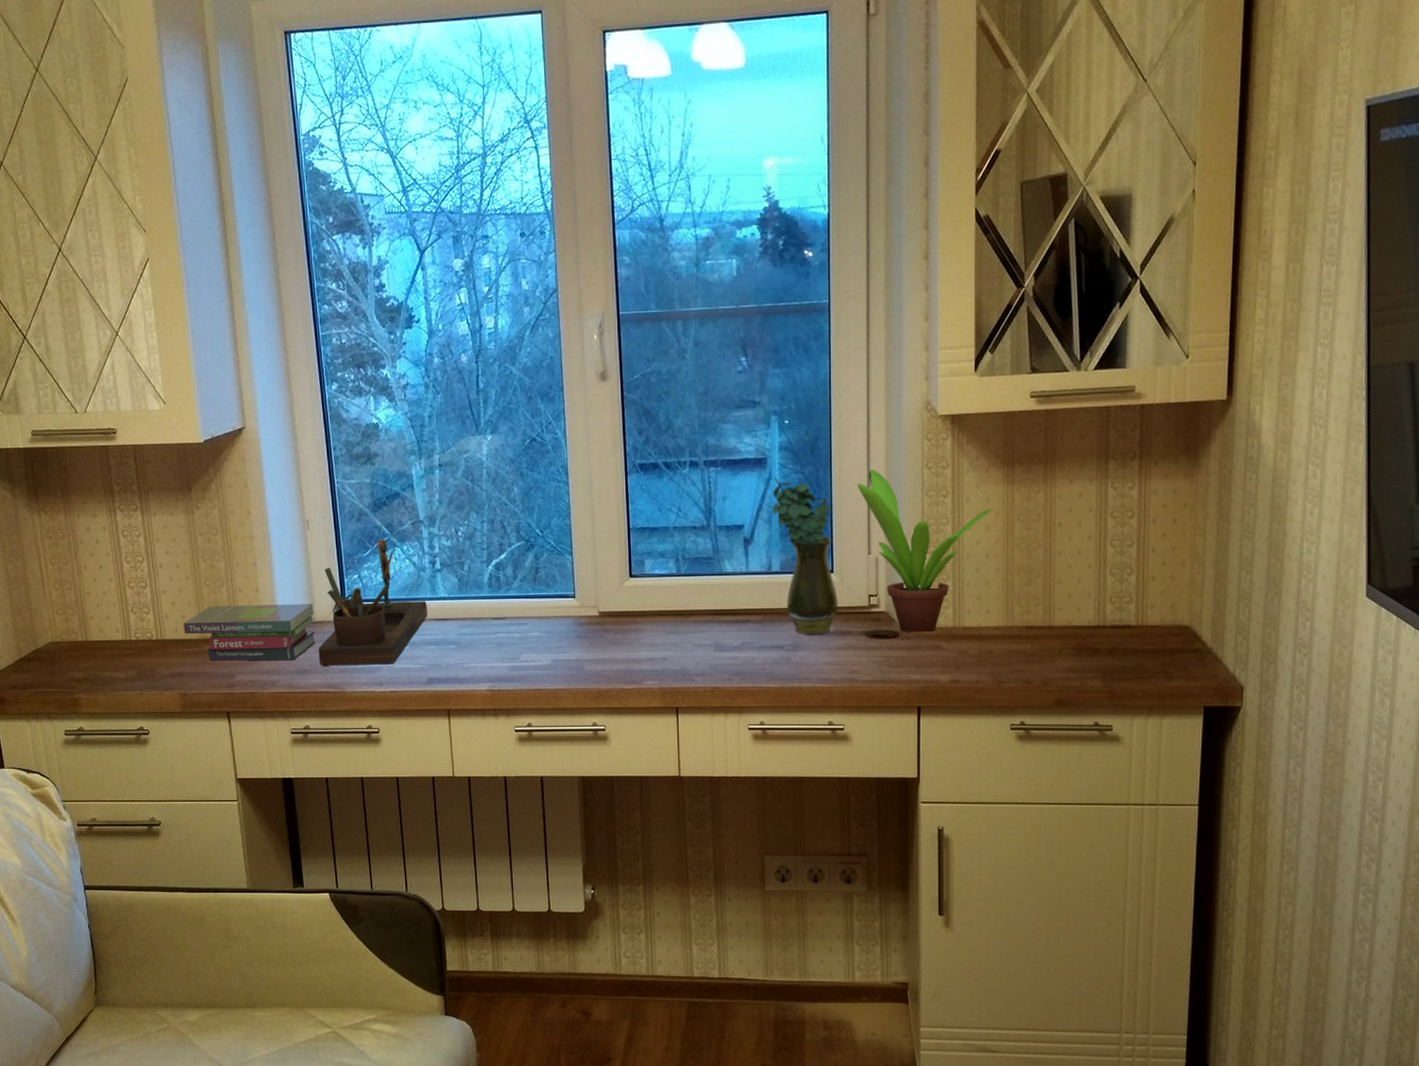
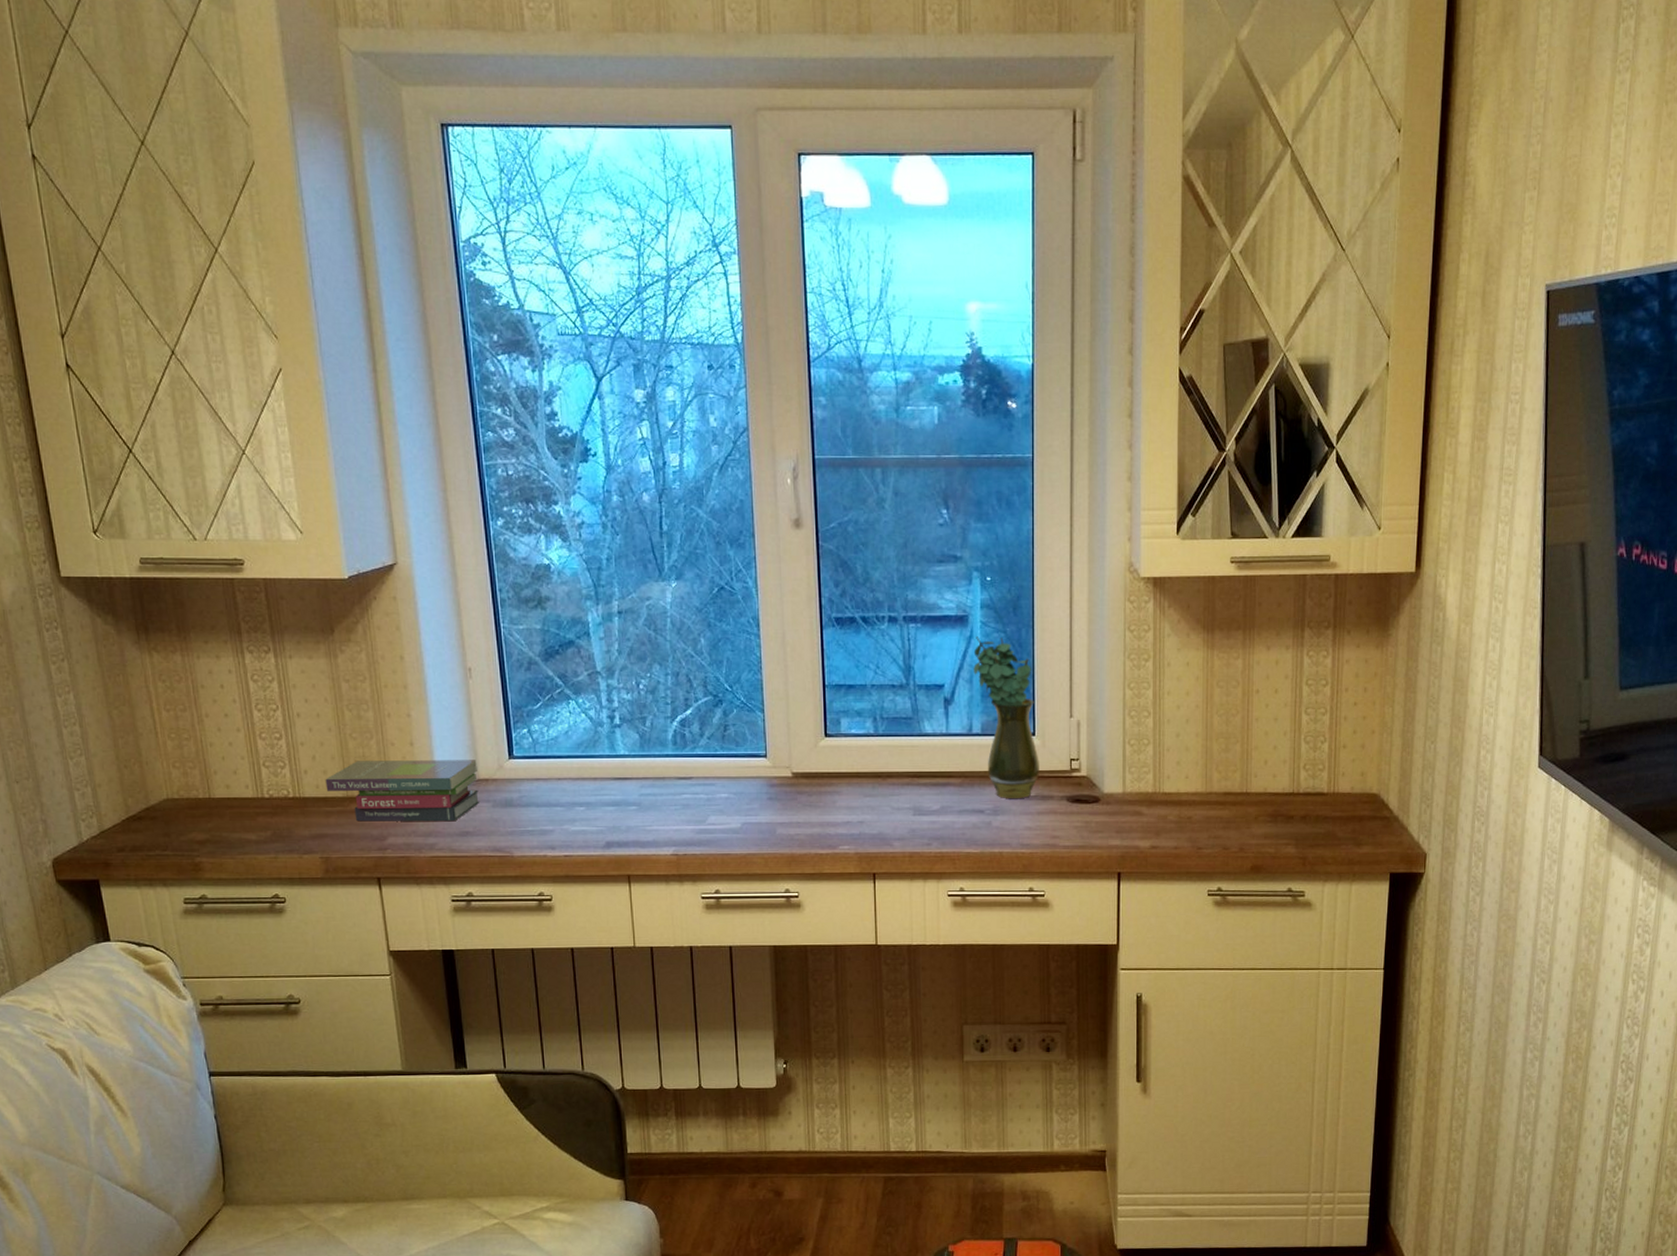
desk organizer: present [318,539,428,666] -> none [482,690,607,828]
potted plant: present [857,470,992,633] -> none [1059,631,1192,798]

